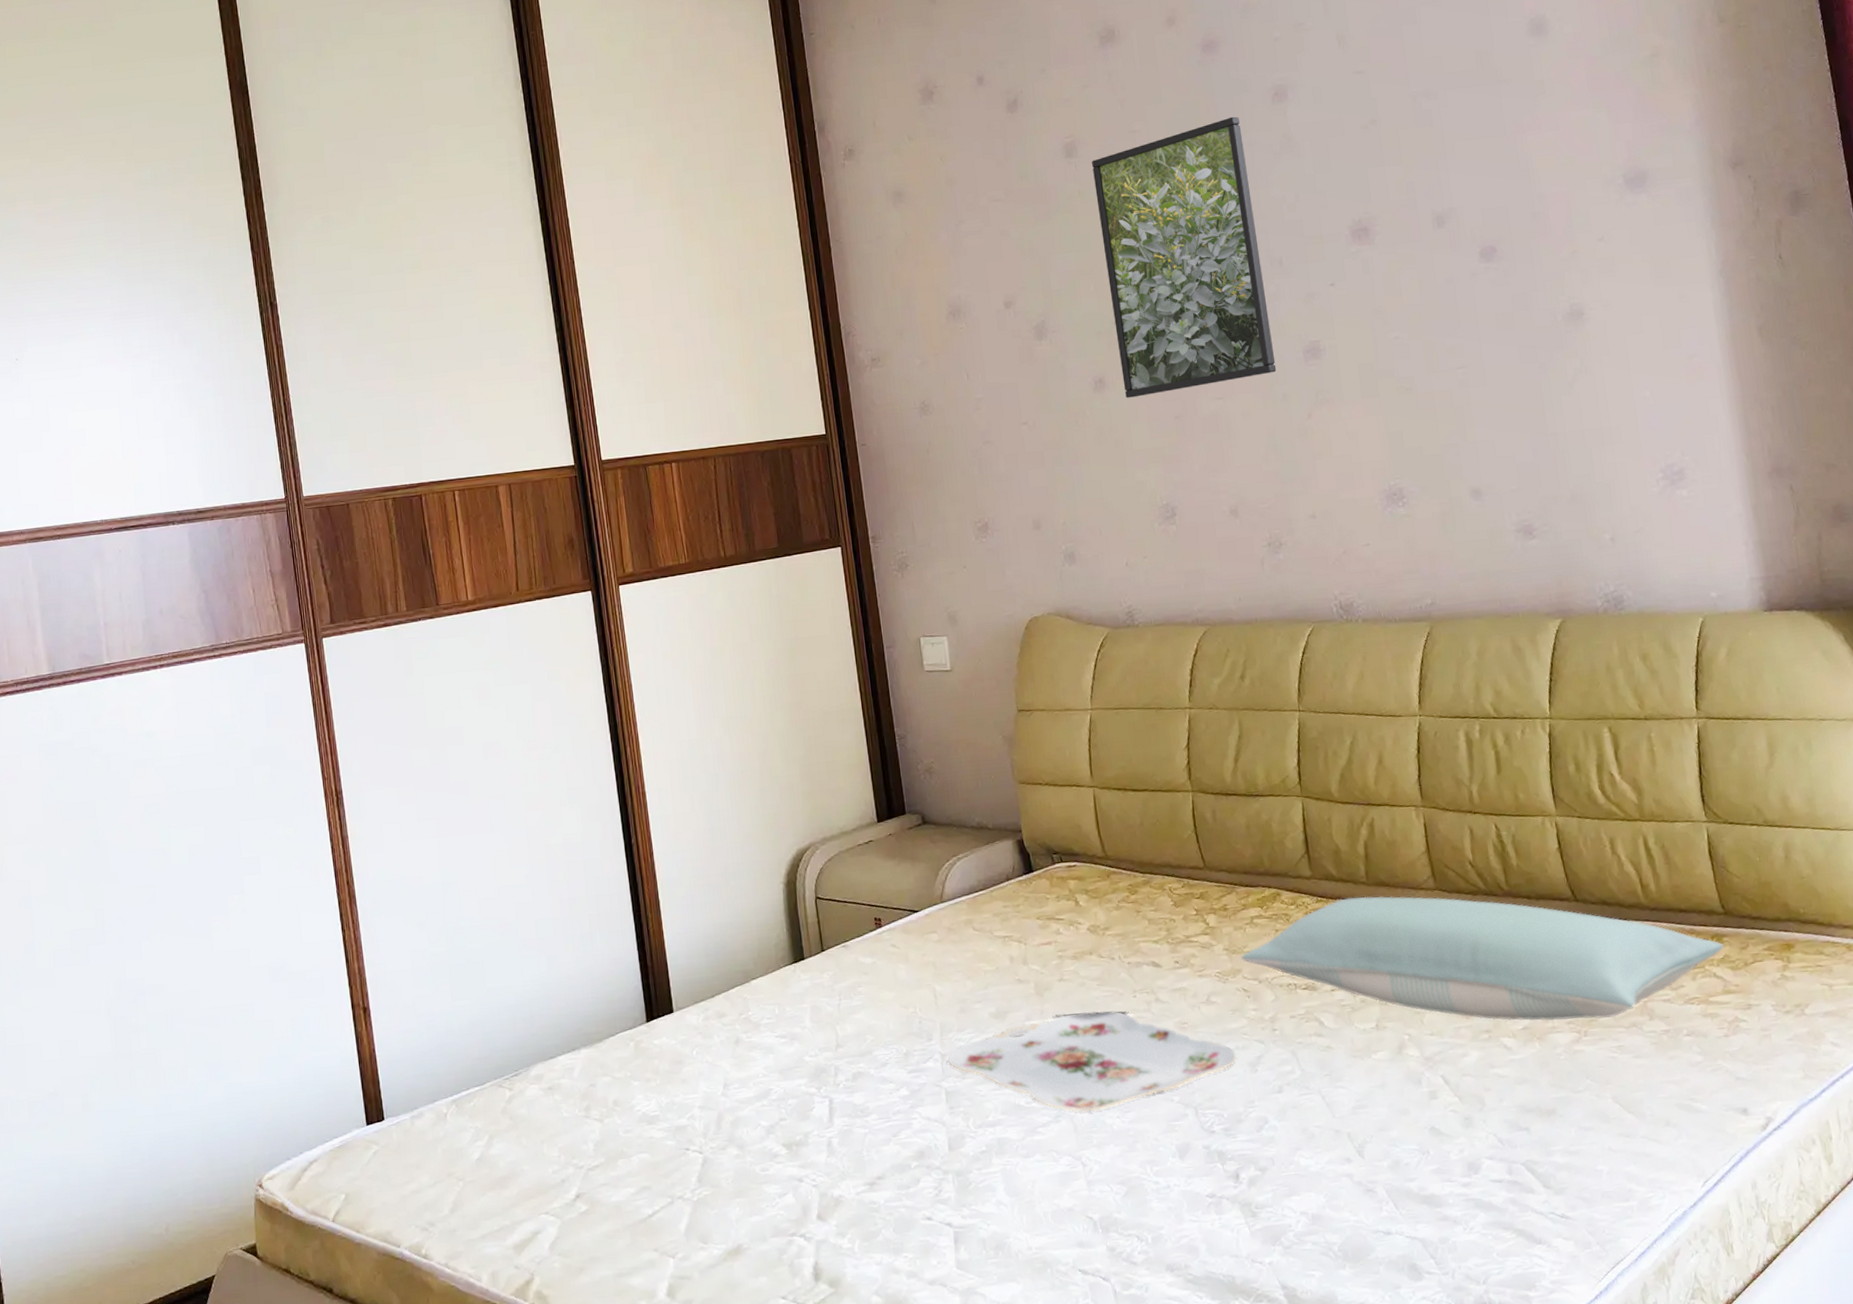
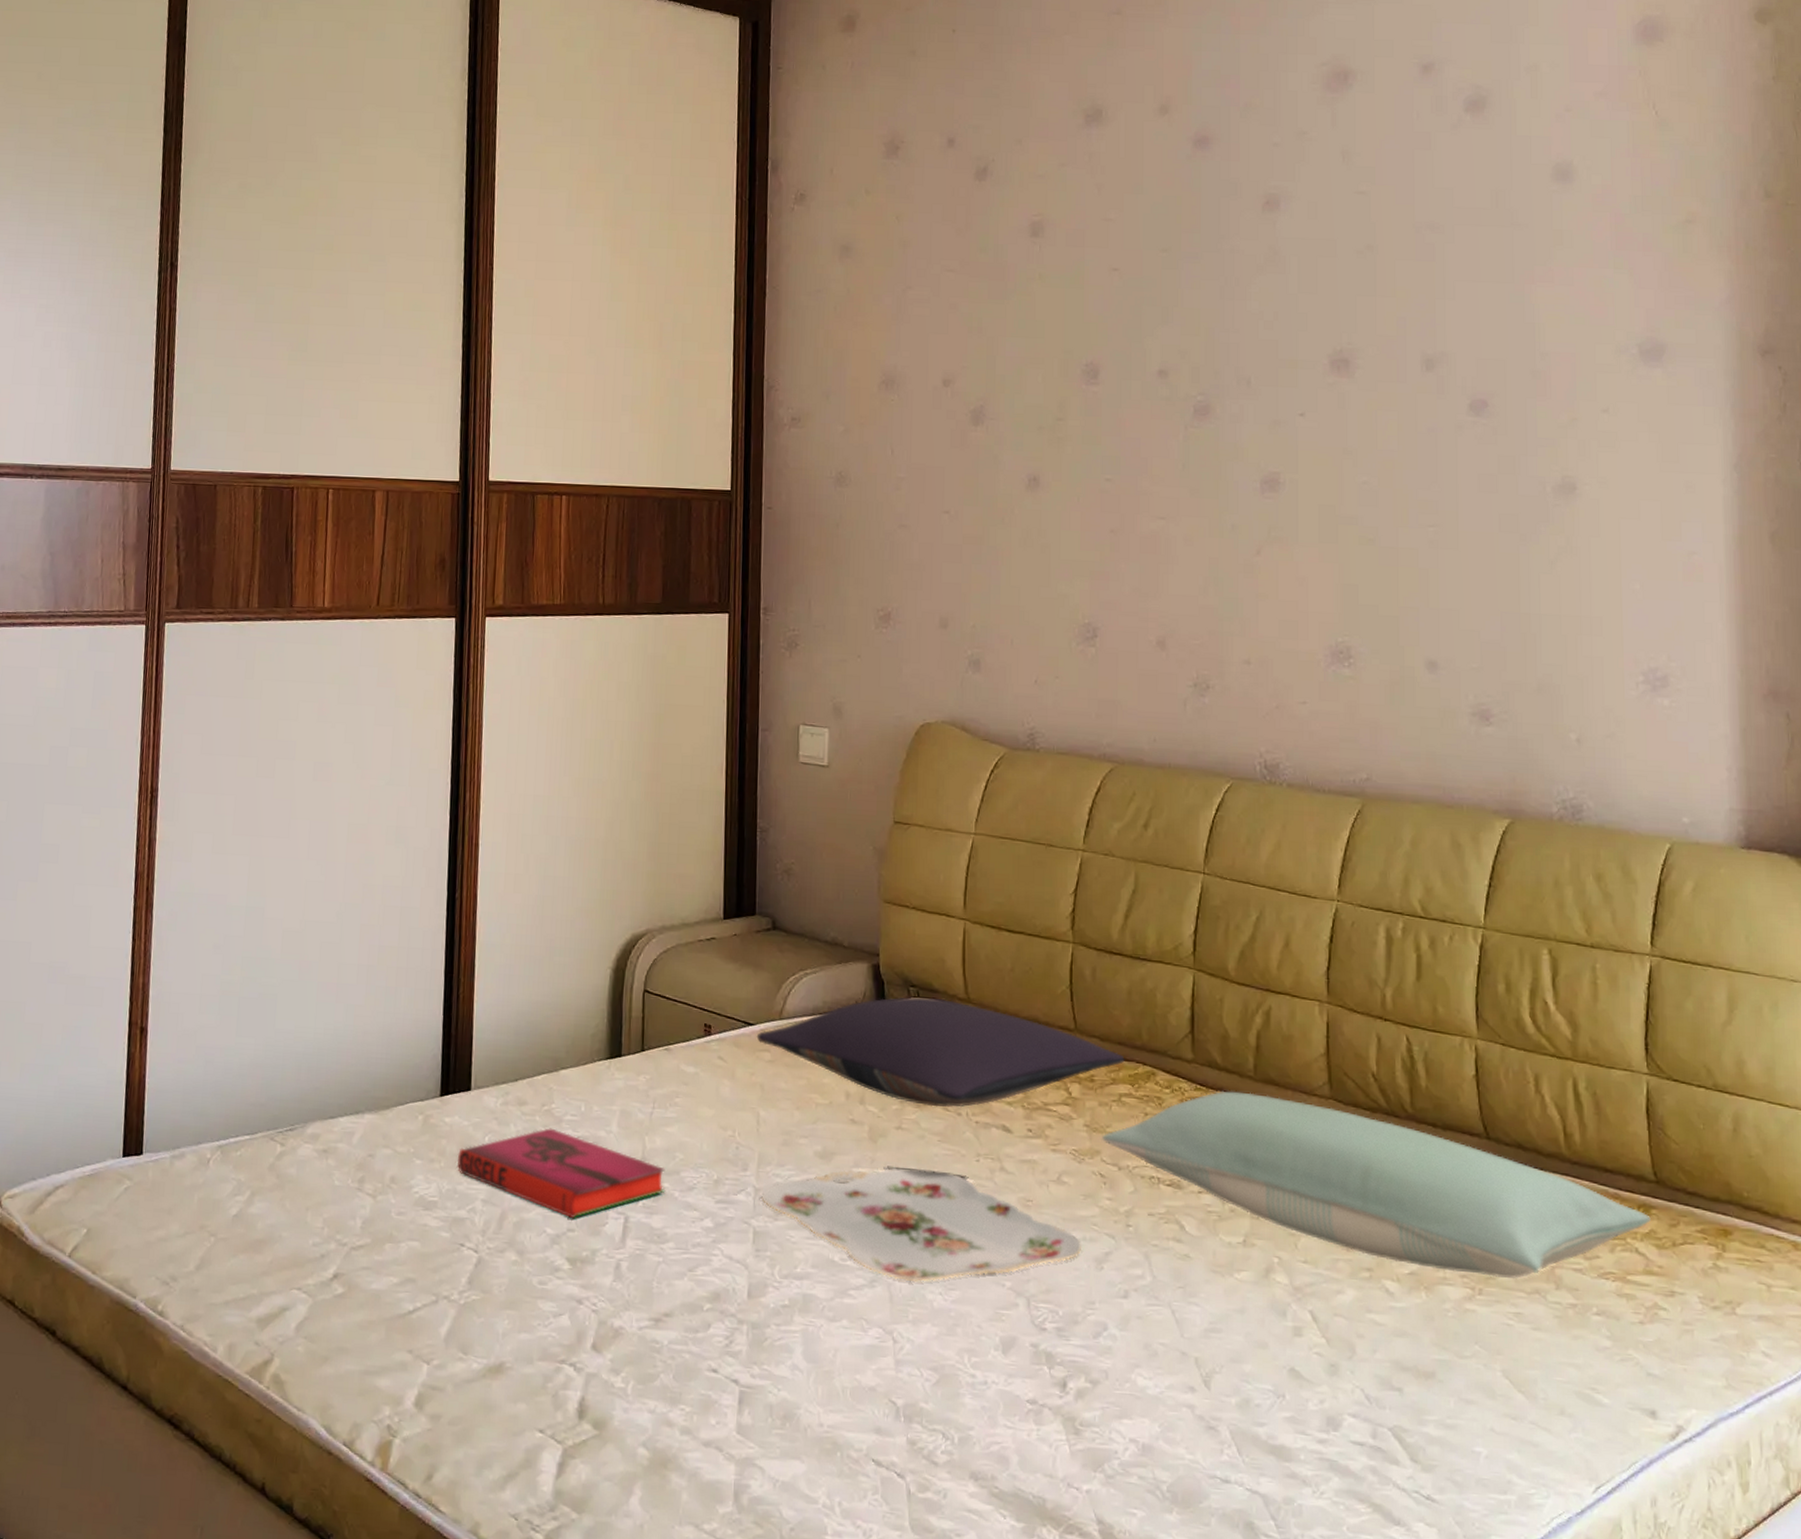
hardback book: none [670,1033,862,1109] -> present [457,1128,666,1219]
pillow: none [922,860,1252,957] -> present [756,996,1125,1108]
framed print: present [1092,116,1277,398] -> none [1058,219,1229,503]

